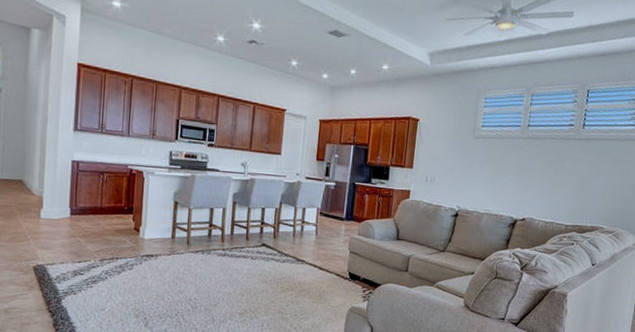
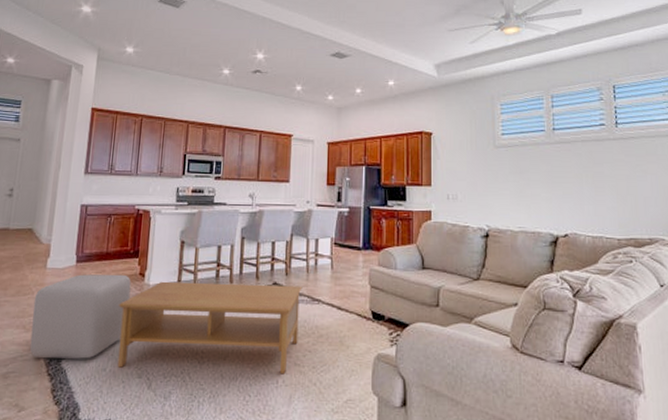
pouf: none [29,226,126,300] -> present [29,274,131,359]
coffee table: none [115,236,289,320] -> present [117,281,303,375]

